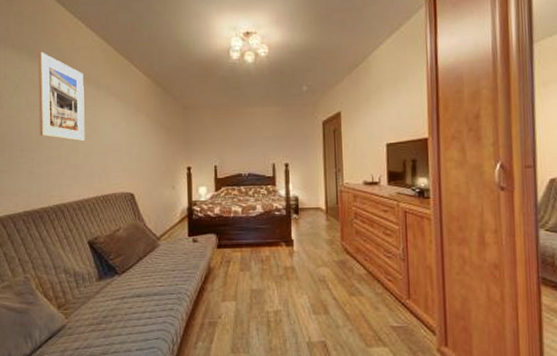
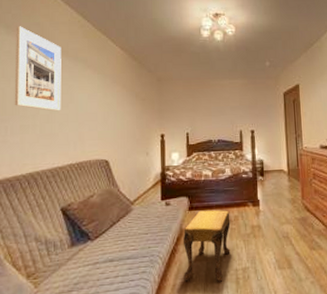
footstool: none [212,248,262,325] -> present [183,210,231,283]

